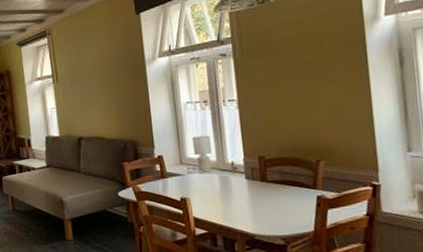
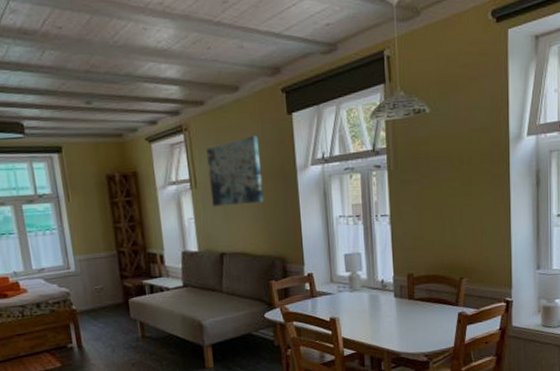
wall art: none [66,34,116,98] -> present [206,135,264,207]

